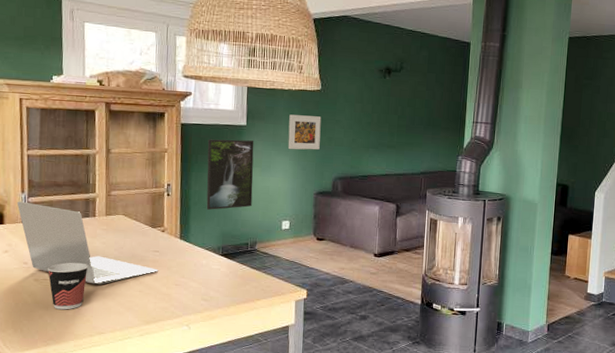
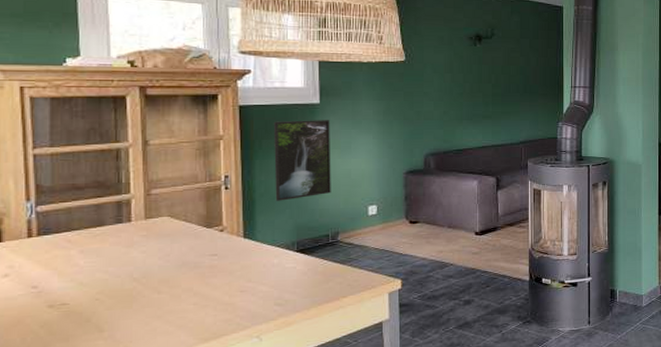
laptop: present [16,201,158,285] -> none [19,211,217,303]
cup: present [47,262,89,310] -> none [65,278,124,339]
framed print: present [288,114,322,150] -> none [370,89,407,127]

